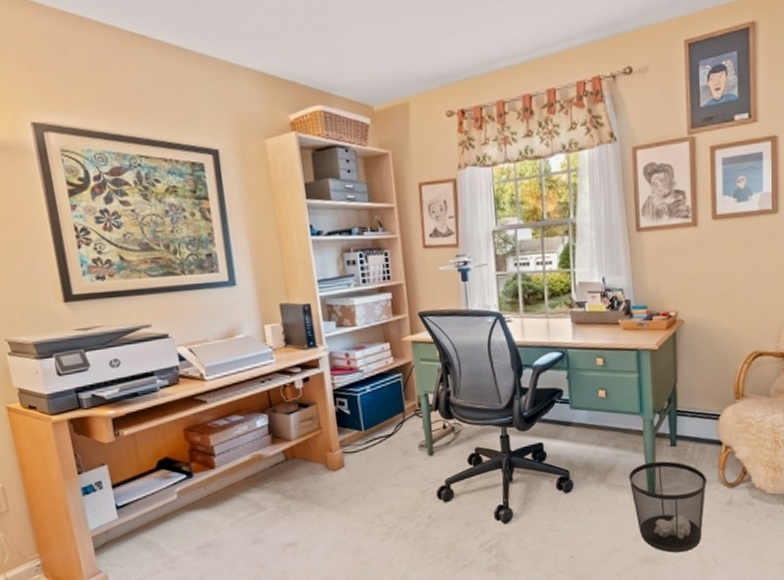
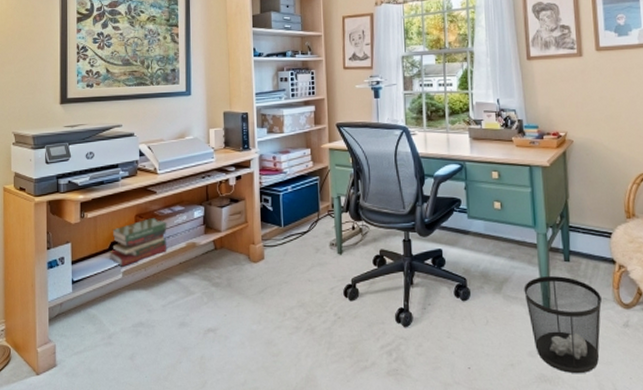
books: none [158,431,228,487] -> present [110,218,167,267]

